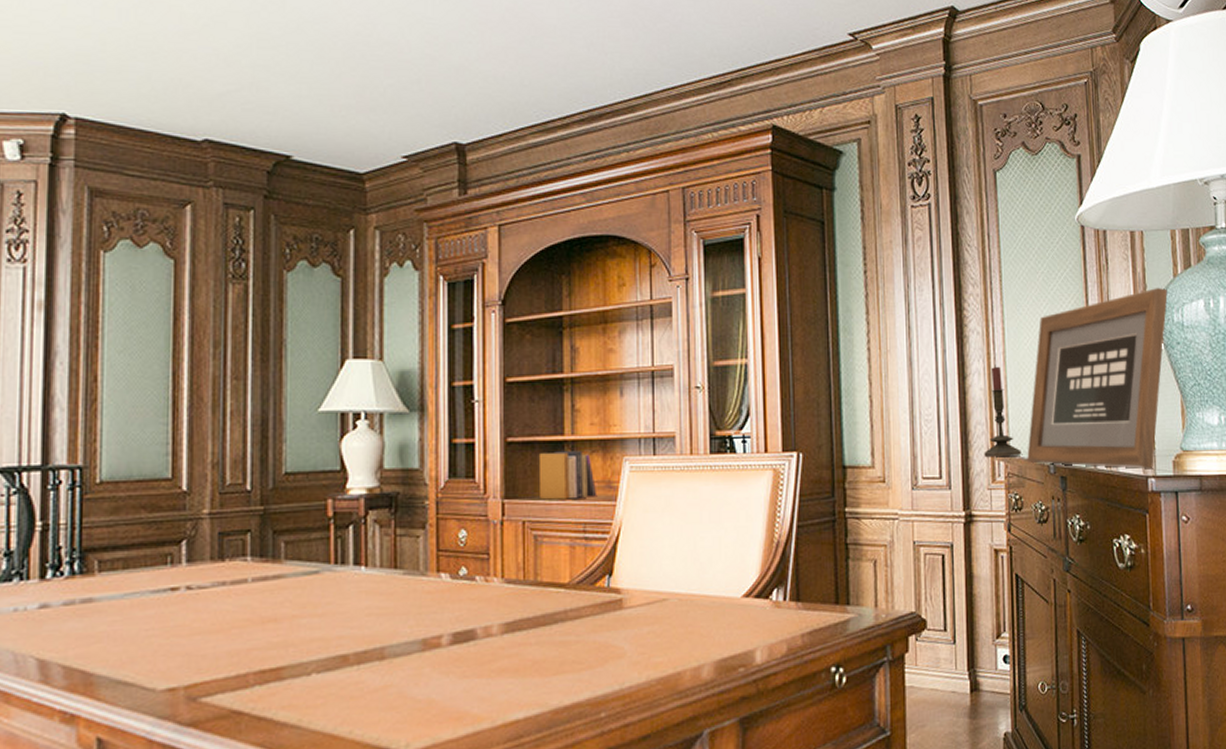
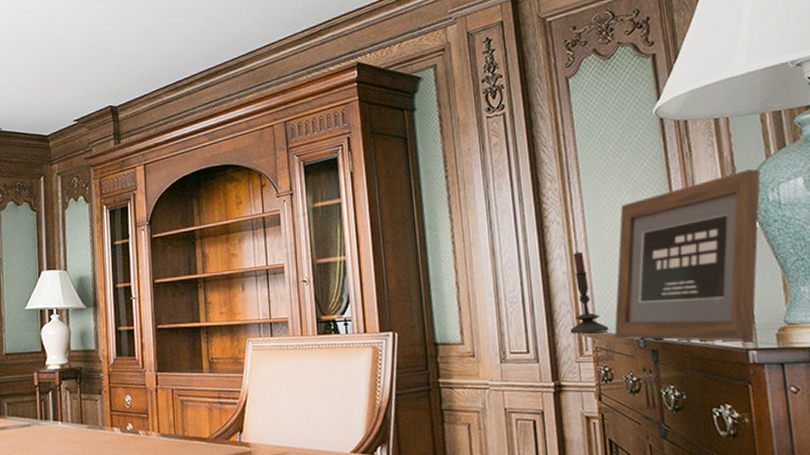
books: present [538,451,596,500] -> none [181,334,227,373]

